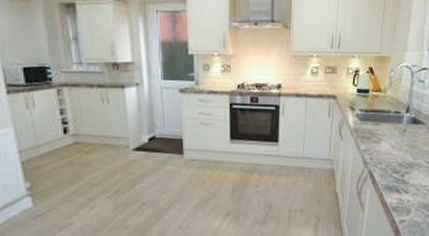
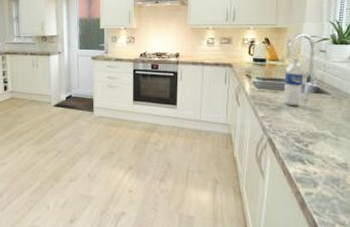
water bottle: none [384,88,404,138] -> present [283,57,304,107]

